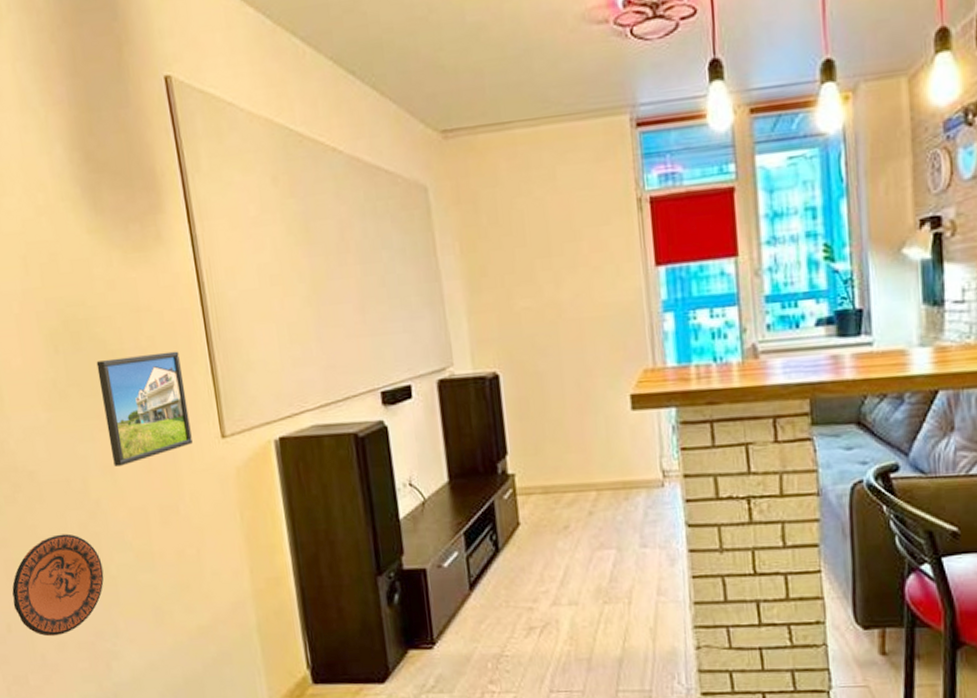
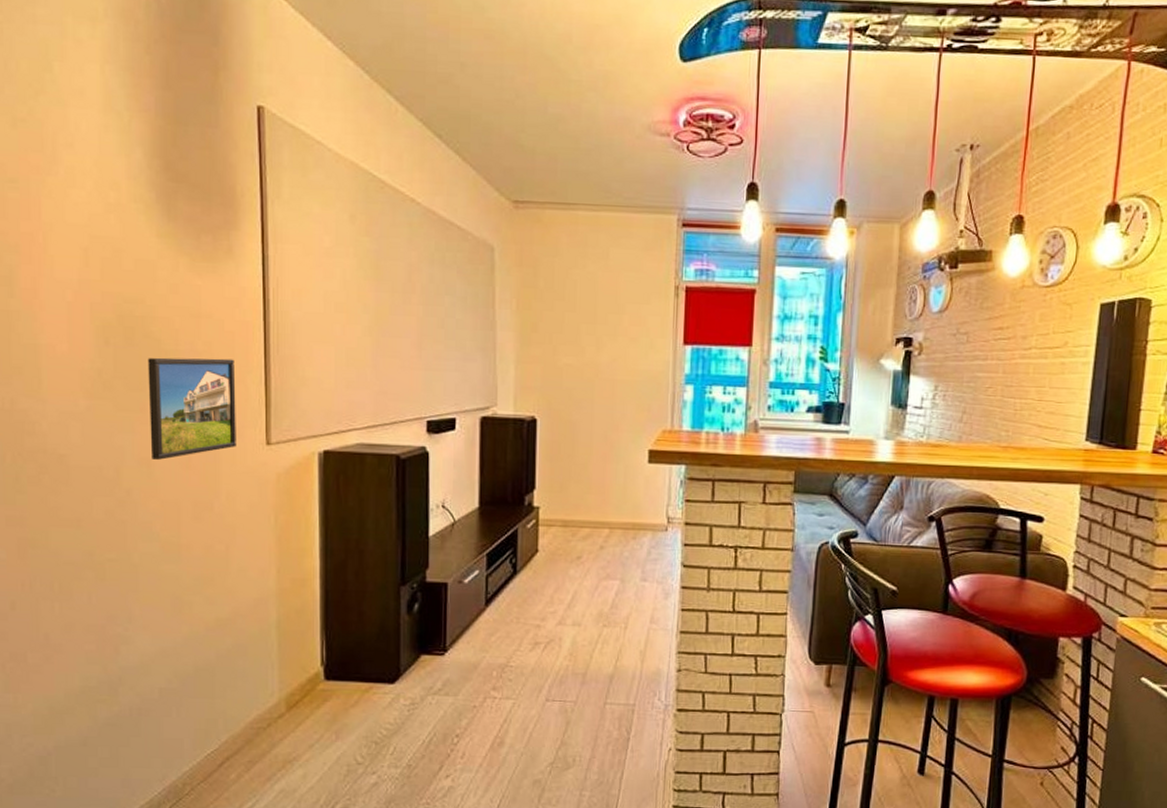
decorative plate: present [12,533,104,637] -> none [21,518,125,617]

